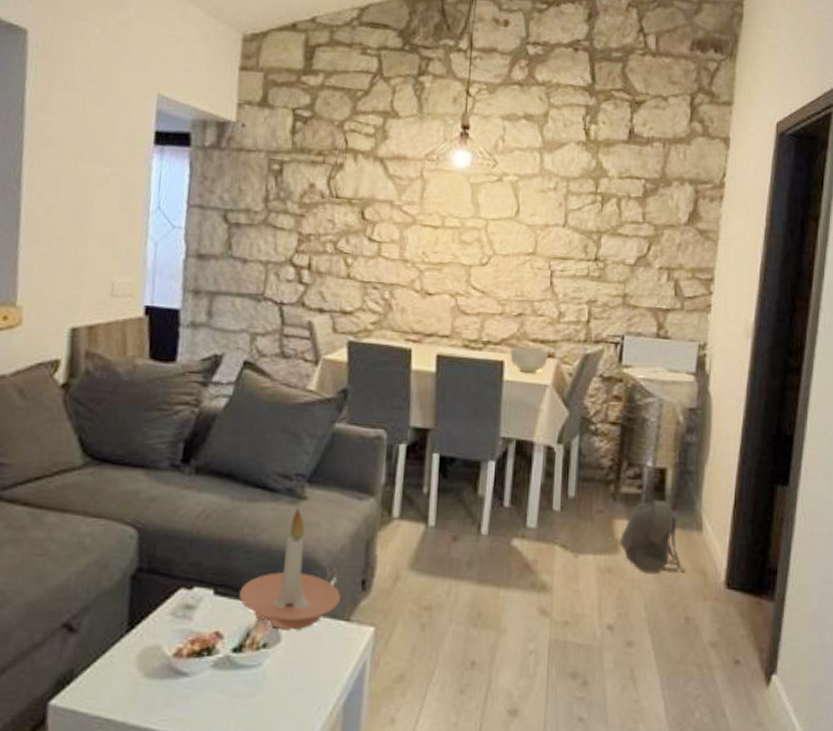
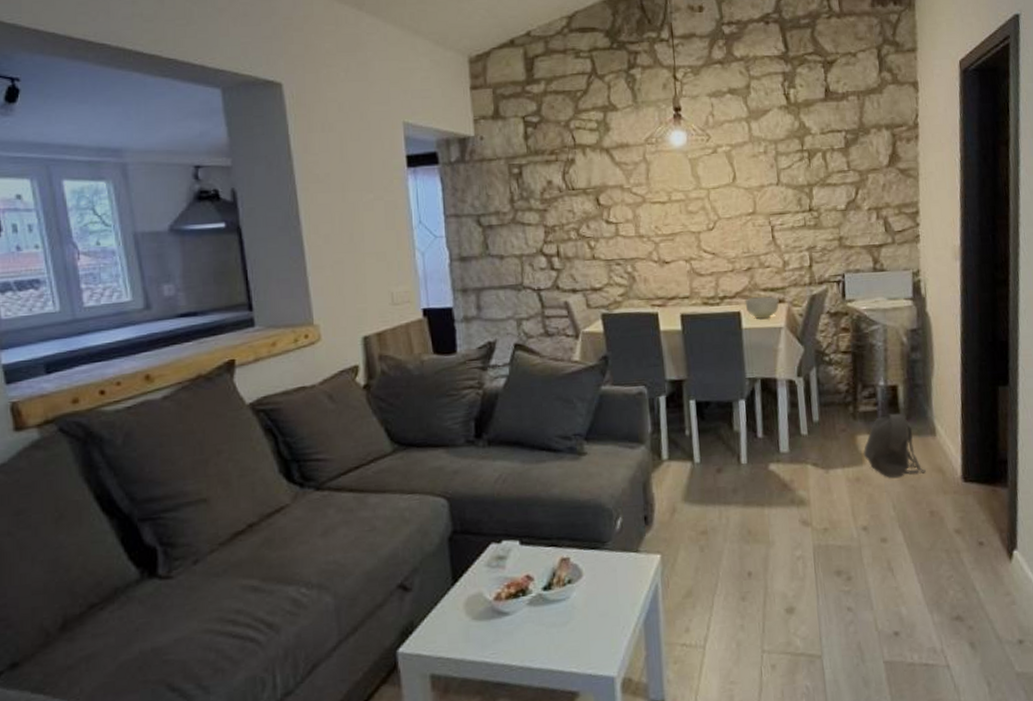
candle holder: present [239,509,340,631] -> none [541,463,628,567]

